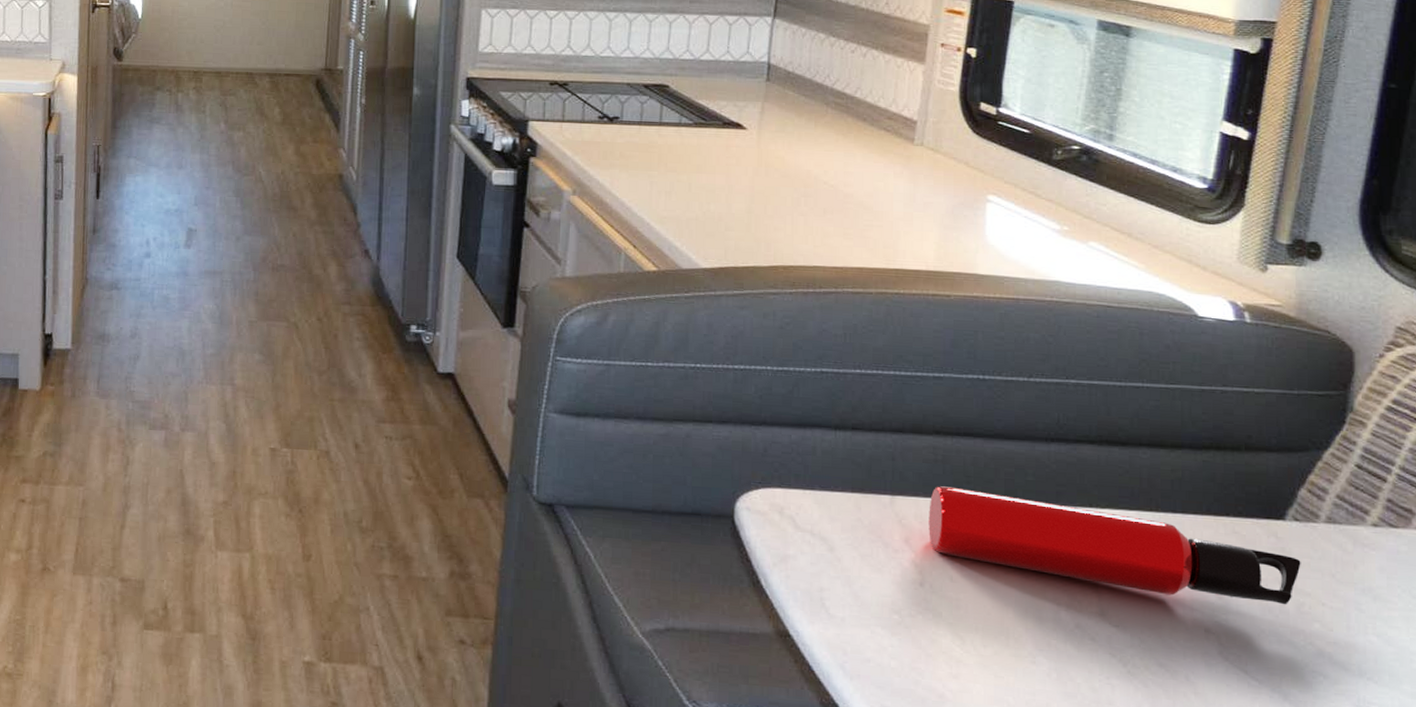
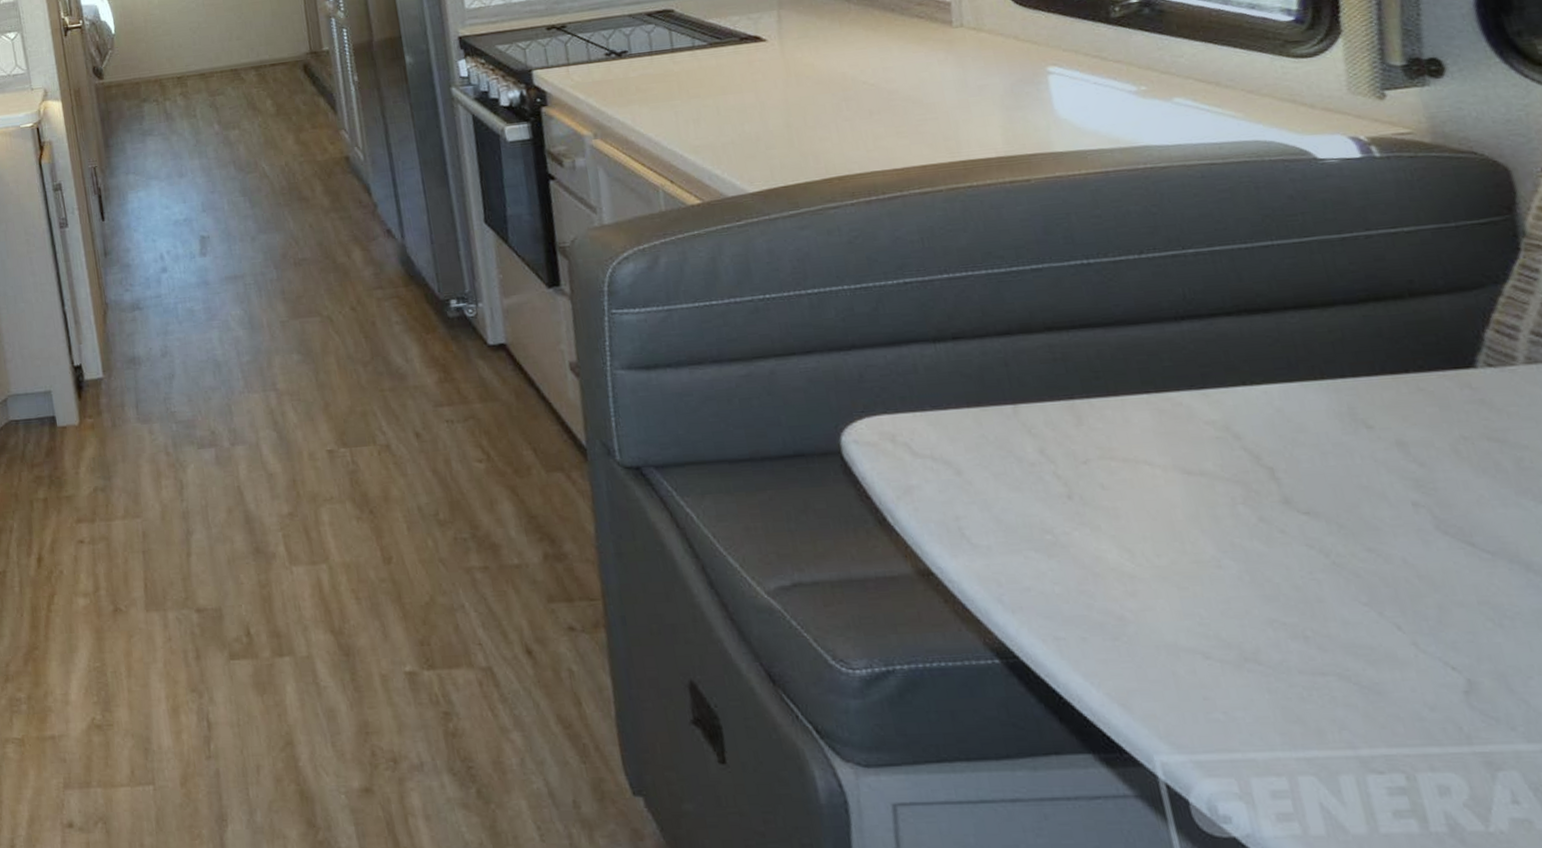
water bottle: present [929,486,1301,605] -> none [1058,385,1509,471]

